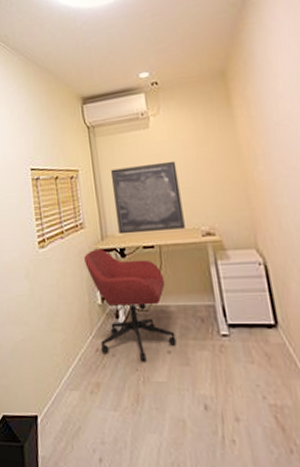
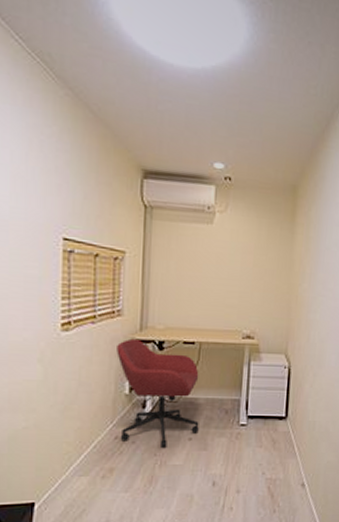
wall art: present [111,160,185,235] -> none [161,259,233,329]

